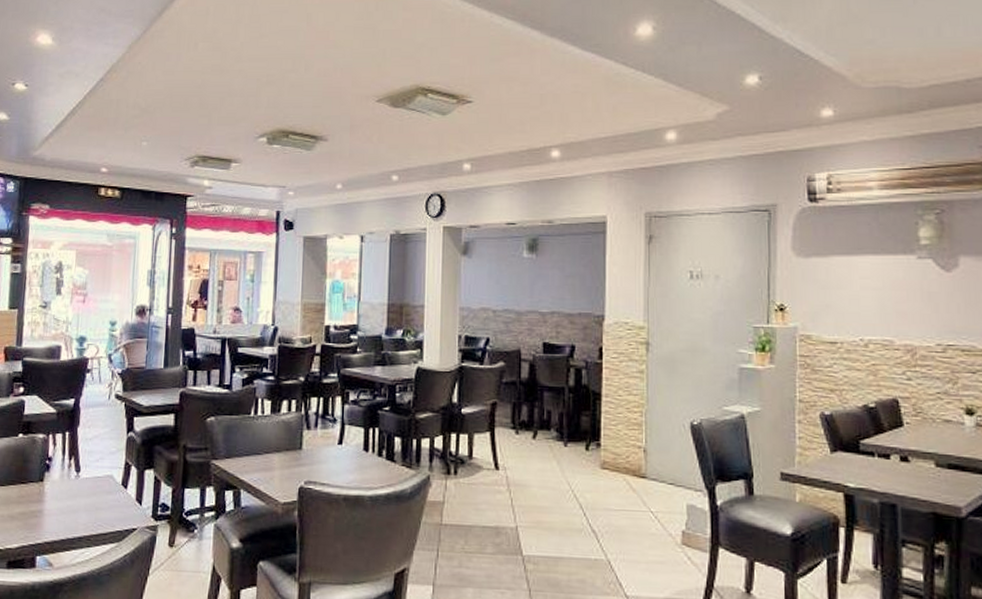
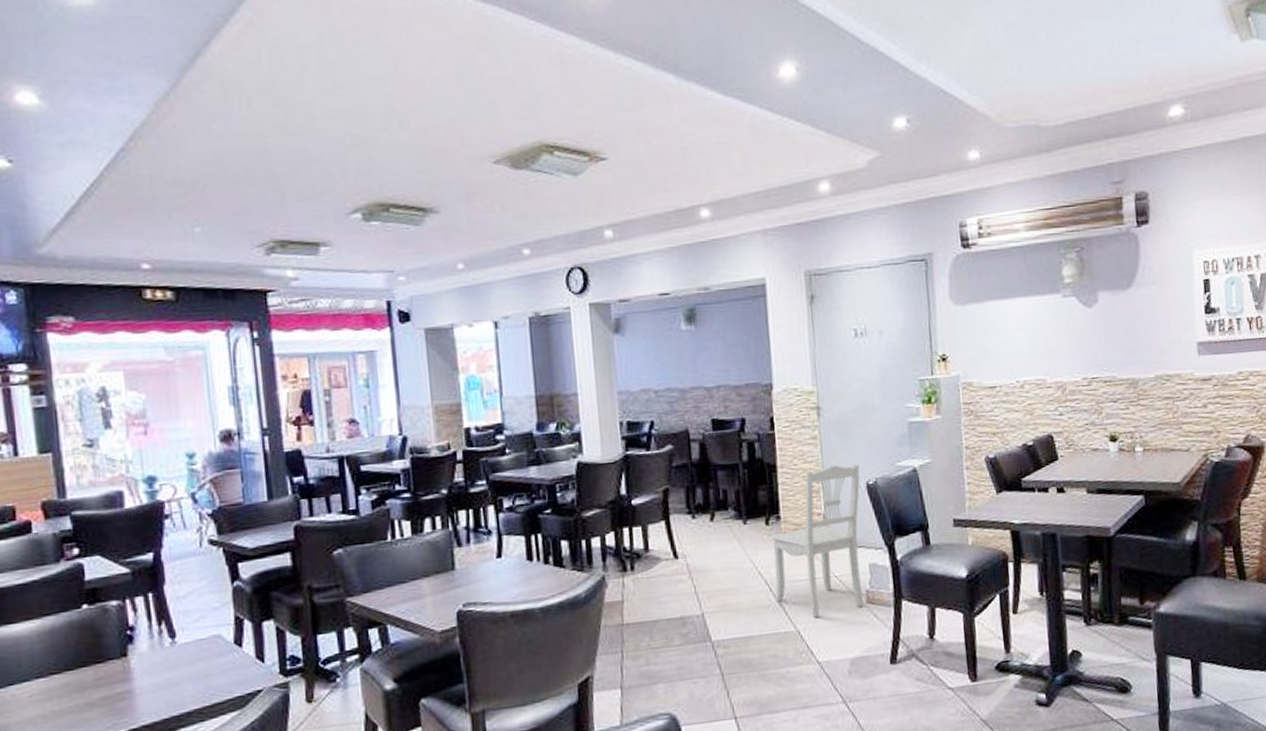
dining chair: none [588,400,685,550] -> present [770,464,864,618]

